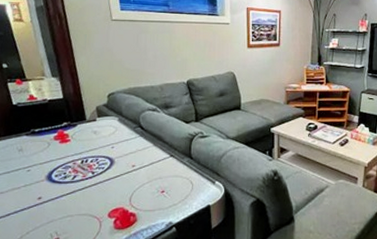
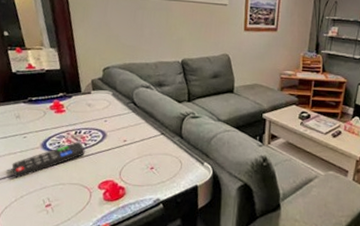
remote control: none [16,171,93,214] -> present [12,142,85,179]

